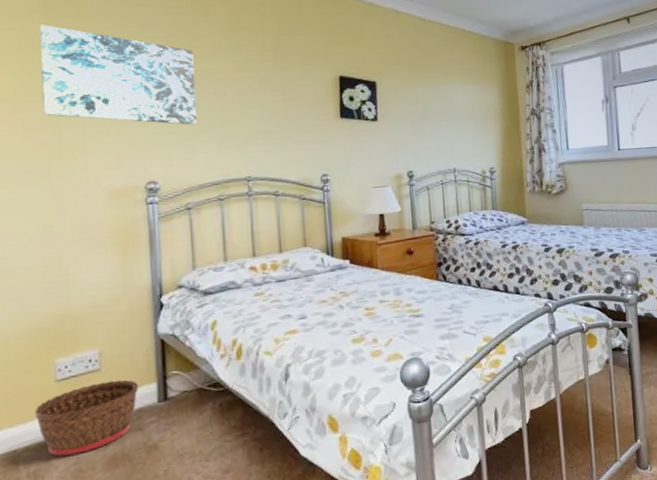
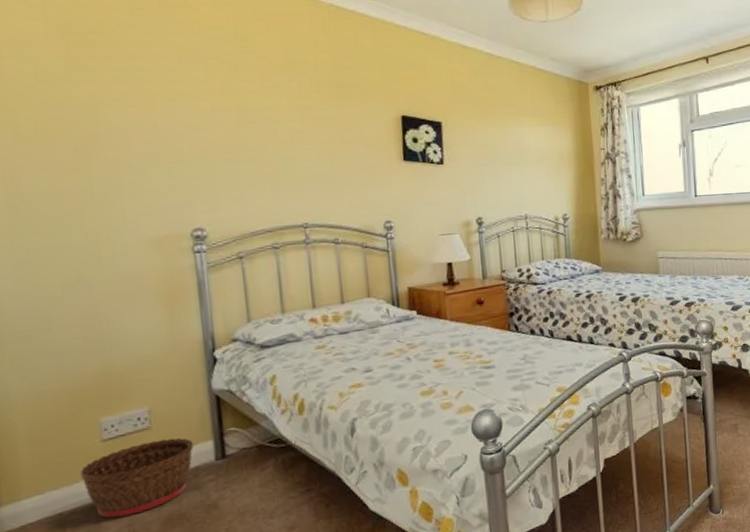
wall art: present [39,24,197,125] -> none [59,53,246,168]

